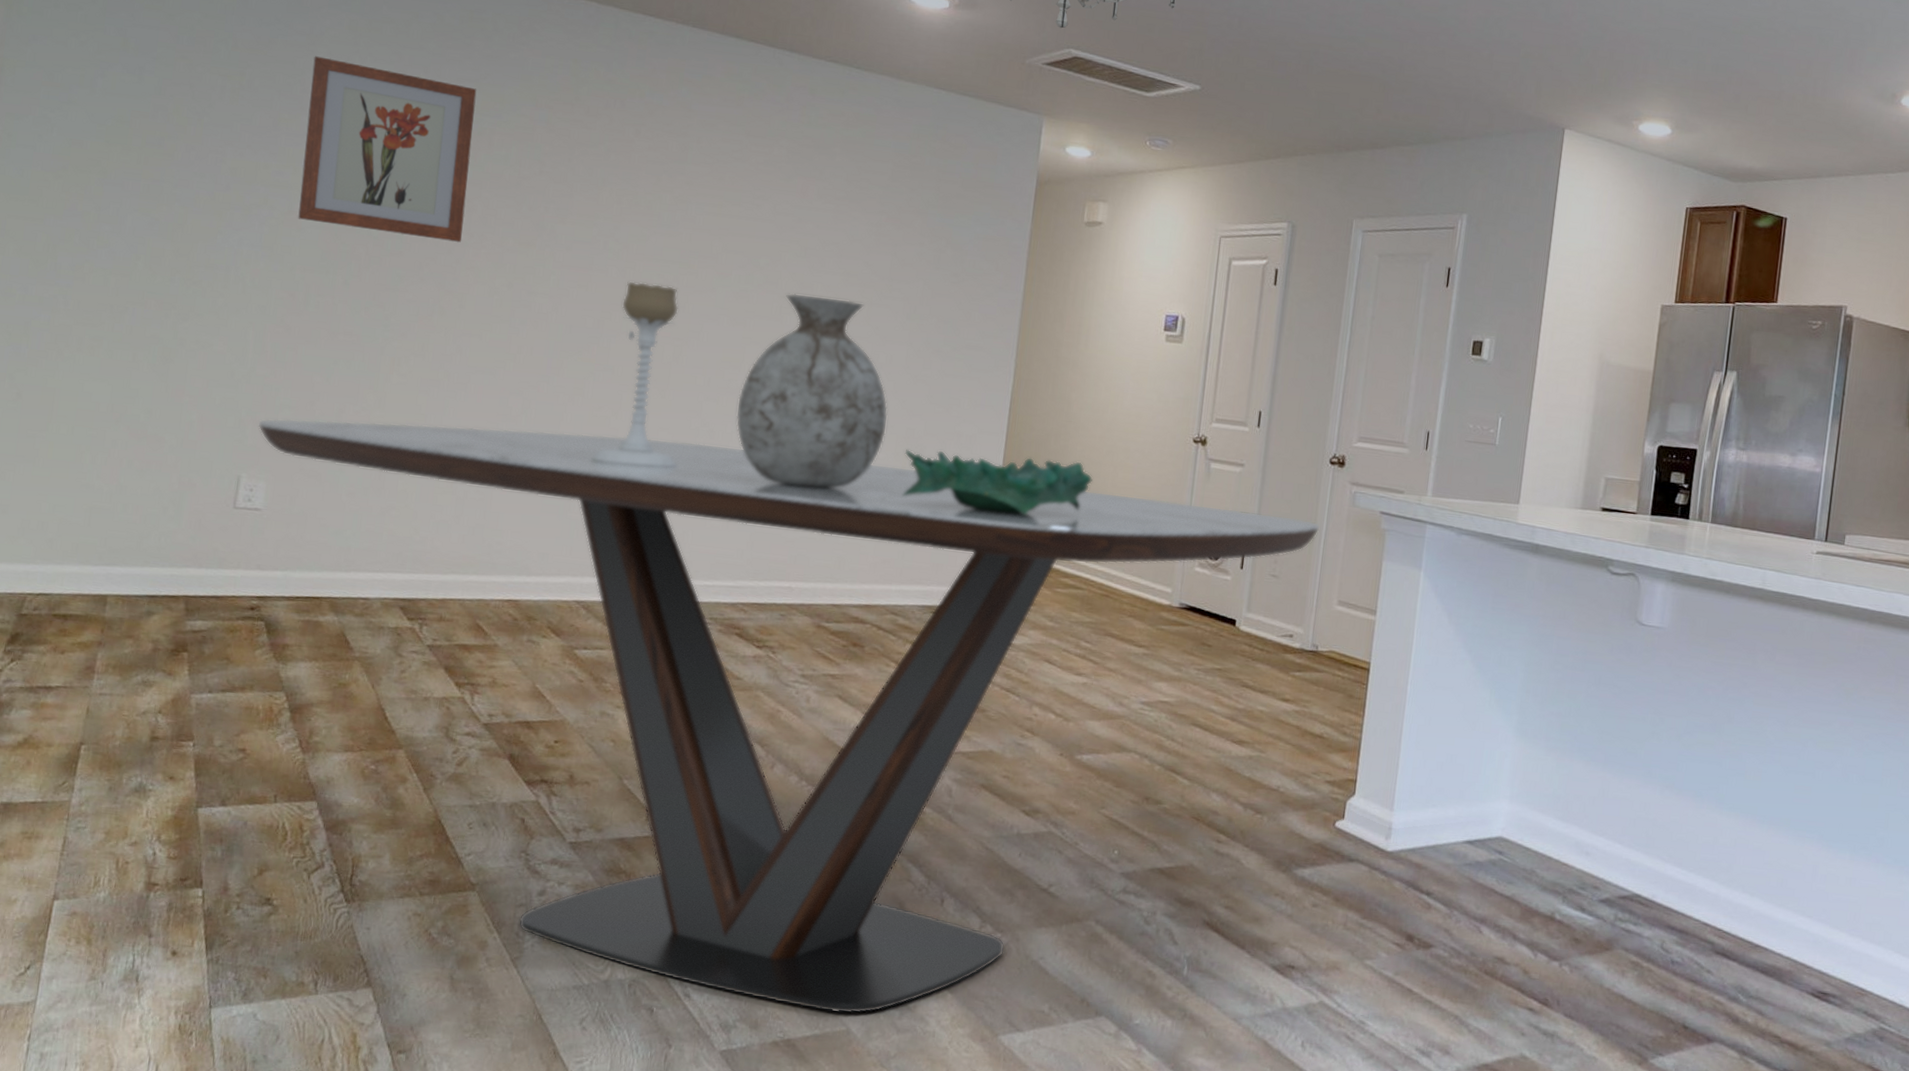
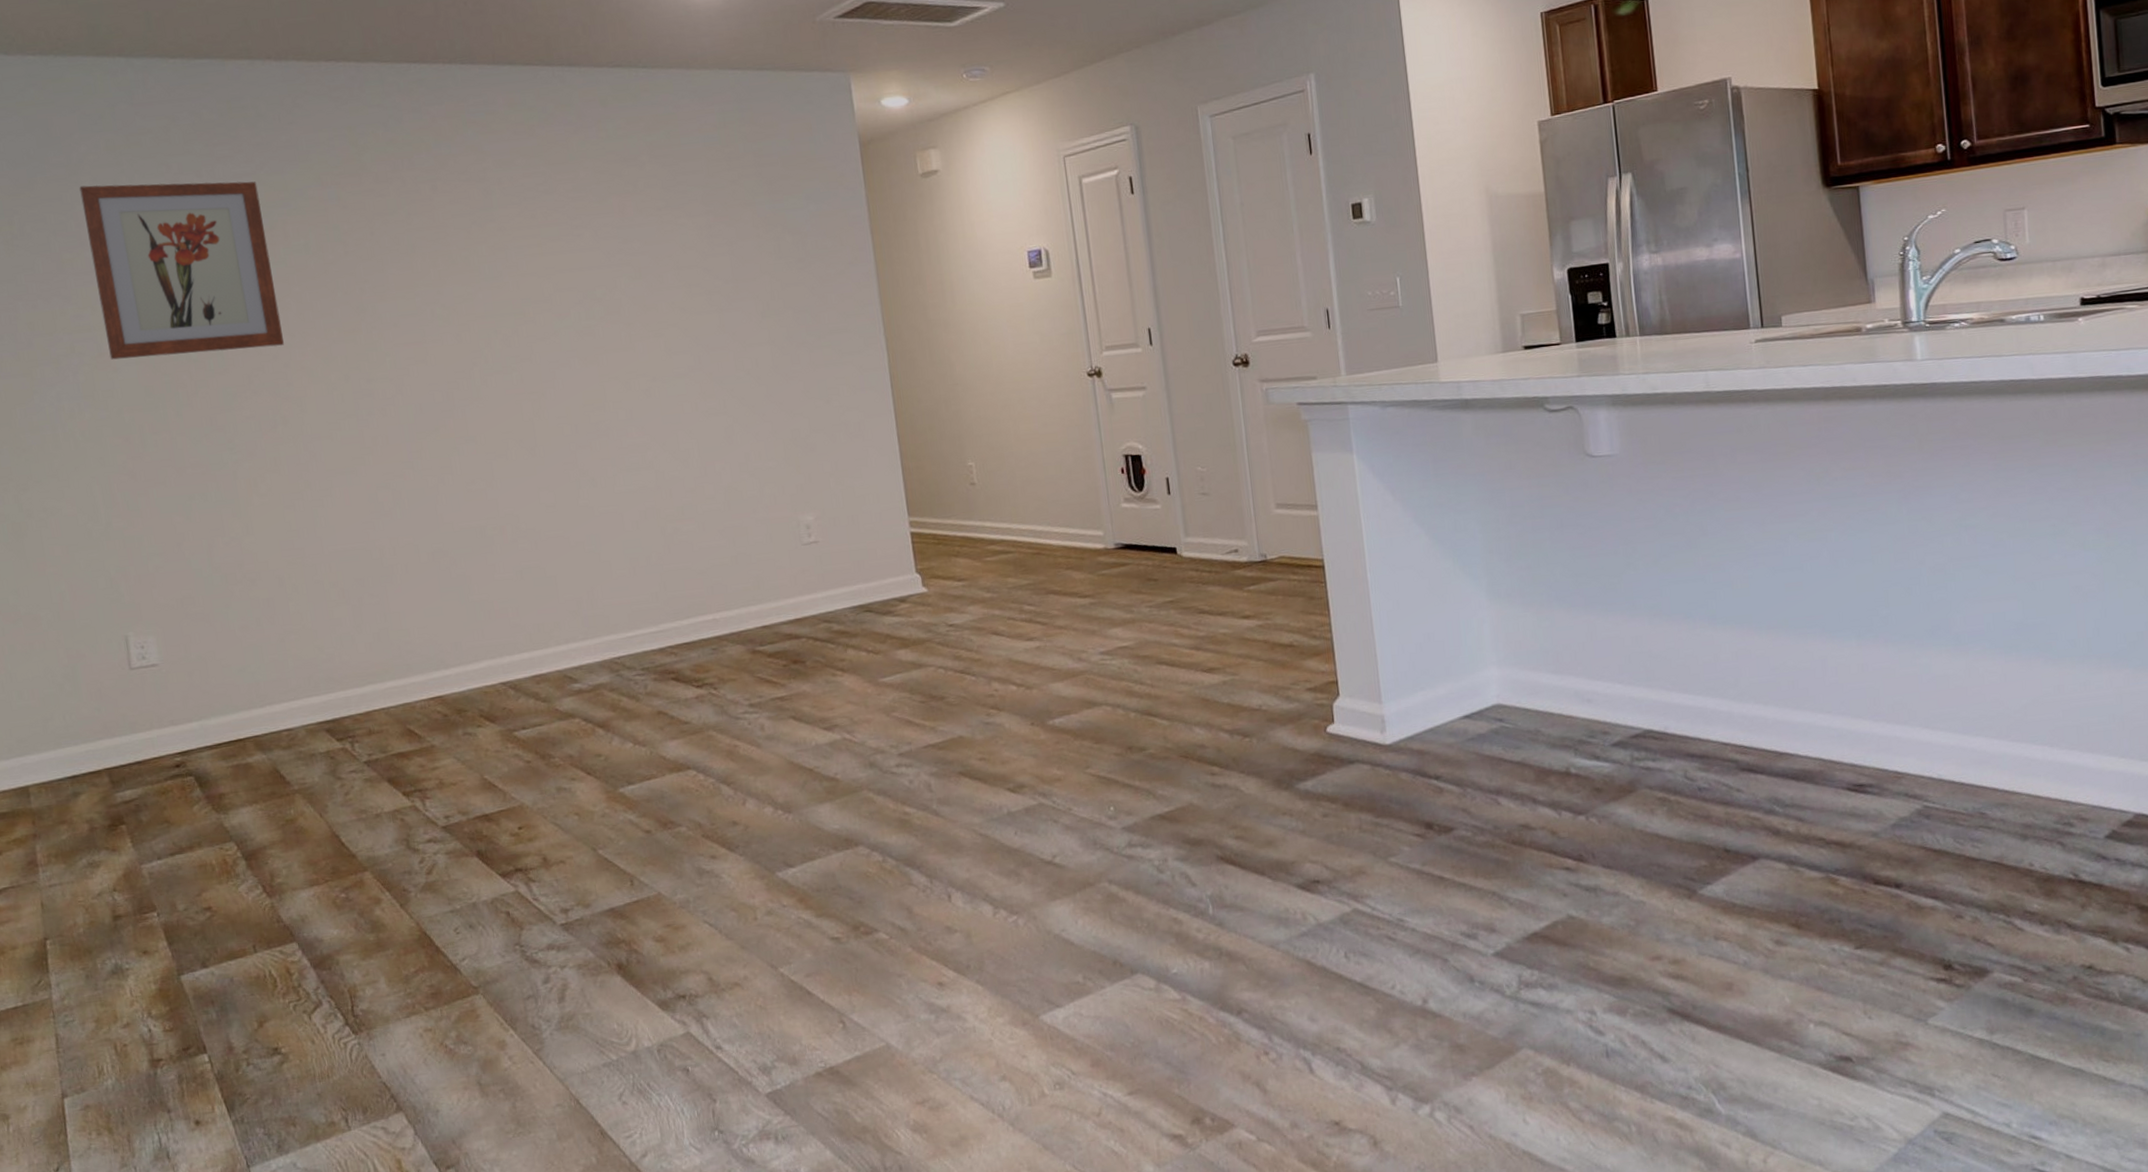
dining table: present [258,418,1320,1014] -> none [130,428,1240,1036]
candle holder: present [591,281,679,468] -> none [465,340,567,537]
vase: present [736,293,888,488] -> none [610,311,772,517]
decorative bowl: present [901,449,1093,514] -> none [795,423,995,501]

